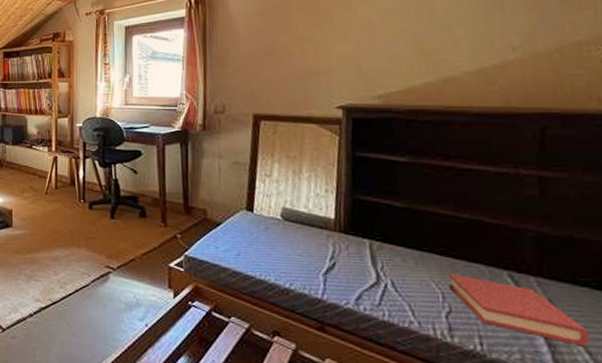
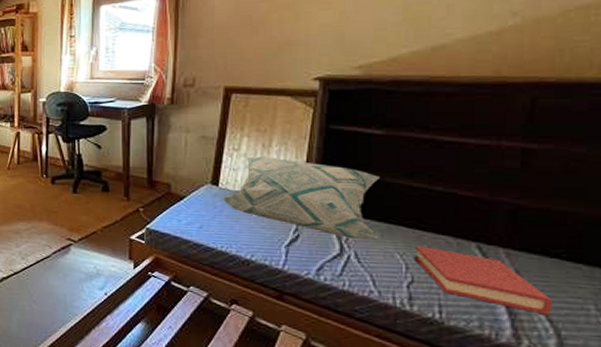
decorative pillow: none [258,183,413,267] -> present [222,156,380,239]

